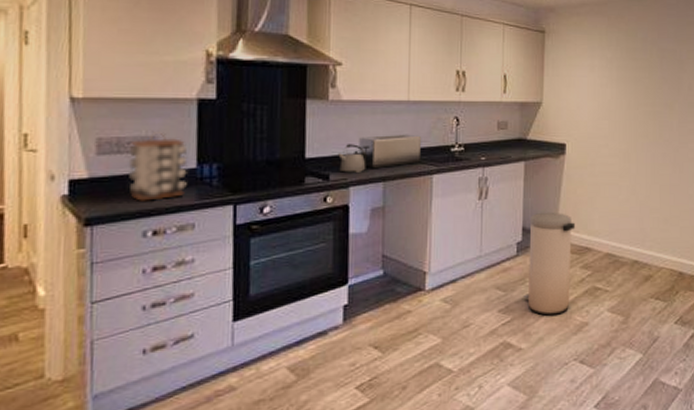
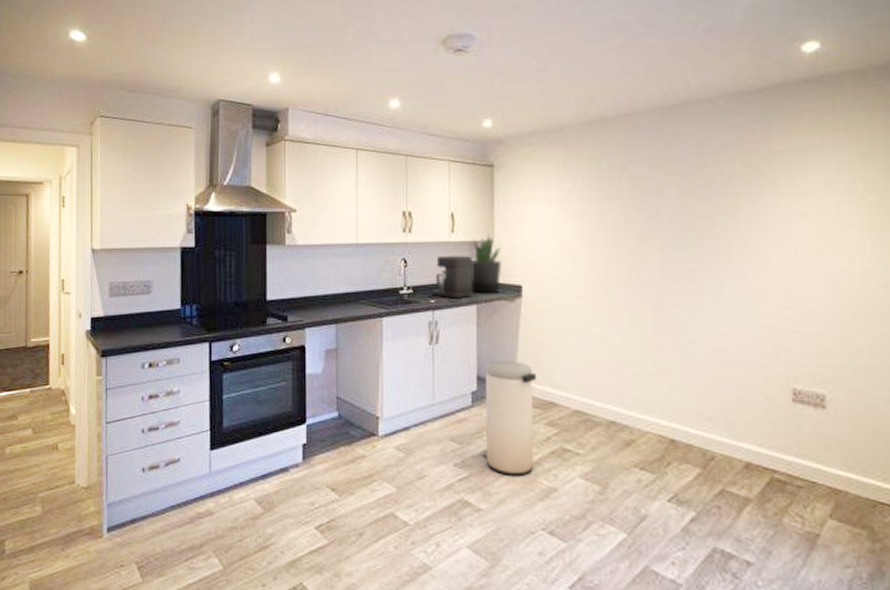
spice rack: present [128,130,187,201] -> none [131,275,174,337]
kettle: present [338,144,368,173] -> none [295,287,321,314]
toaster: present [359,134,422,169] -> none [313,276,371,311]
coffee maker: none [483,114,523,156] -> present [432,255,473,299]
planter: none [520,95,549,152] -> present [470,234,502,294]

